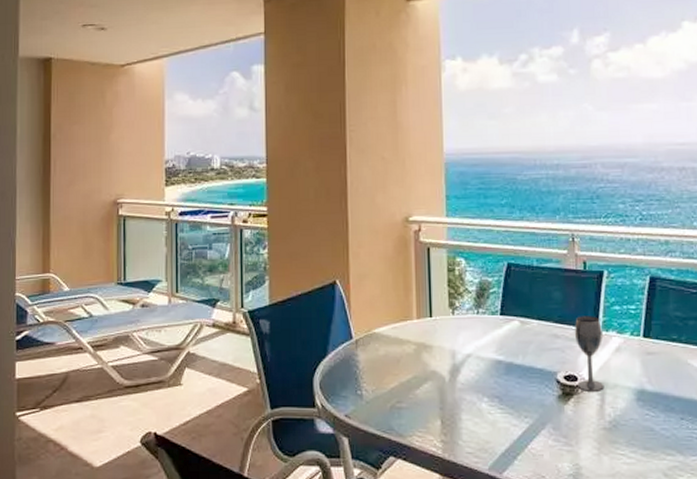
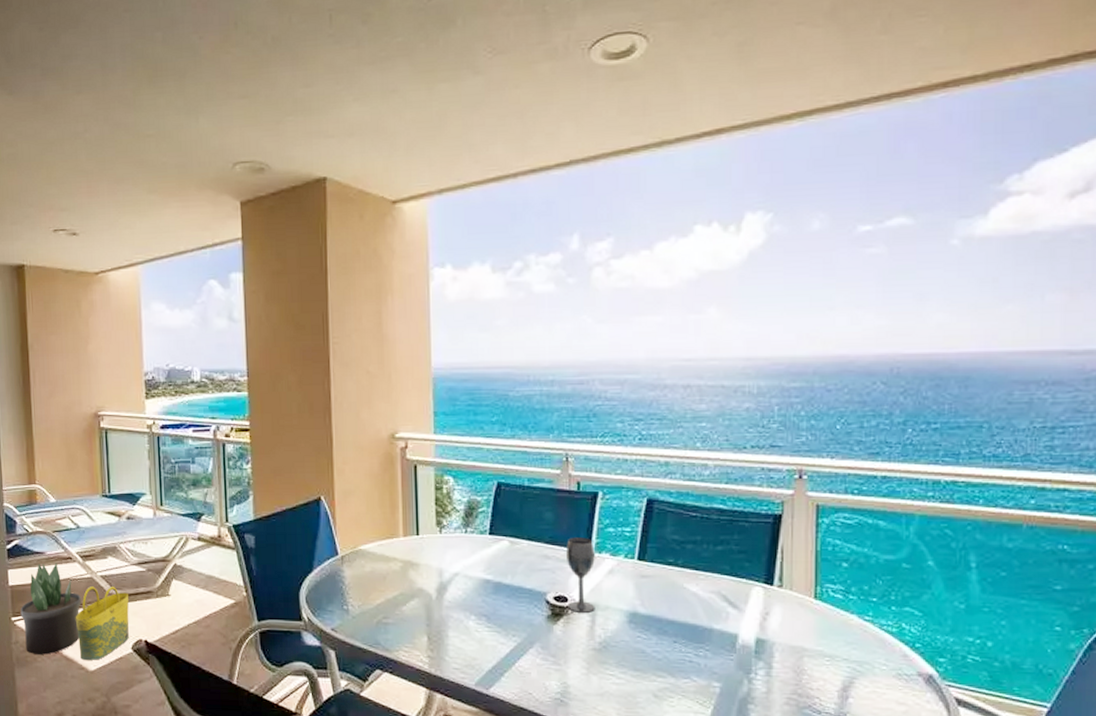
planter: none [26,353,90,451] -> present [20,563,81,655]
tote bag: none [83,377,140,456] -> present [75,586,129,660]

